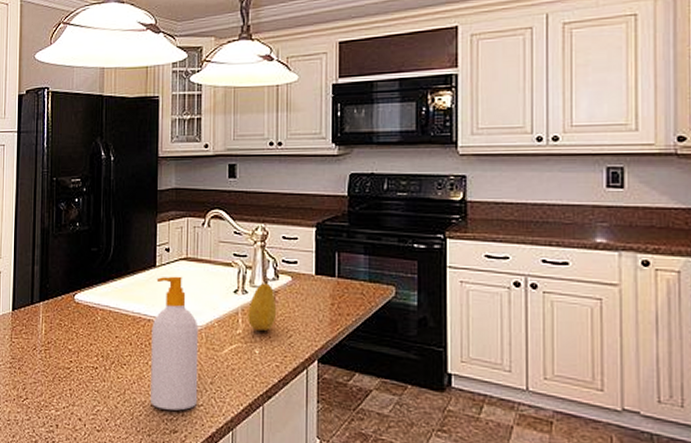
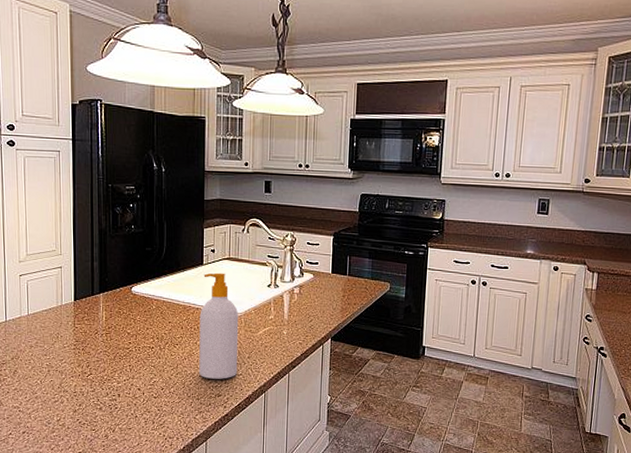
fruit: present [248,283,277,332] -> none [278,279,301,317]

